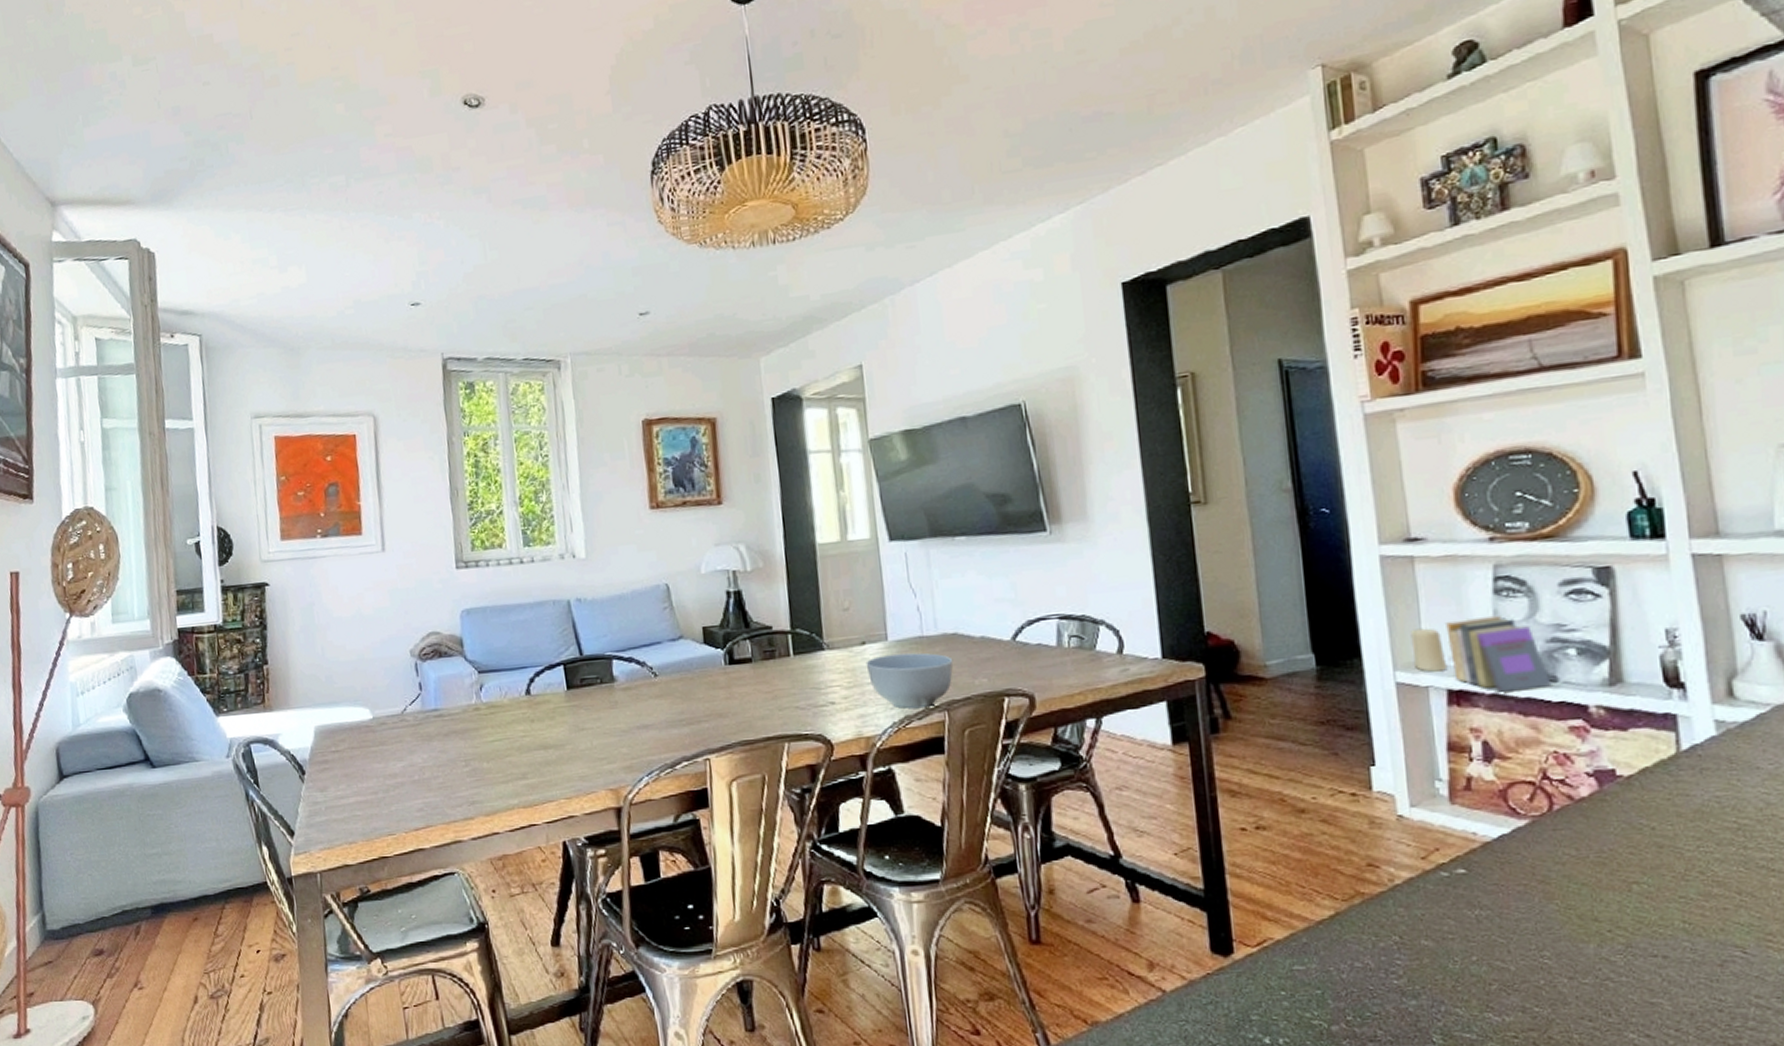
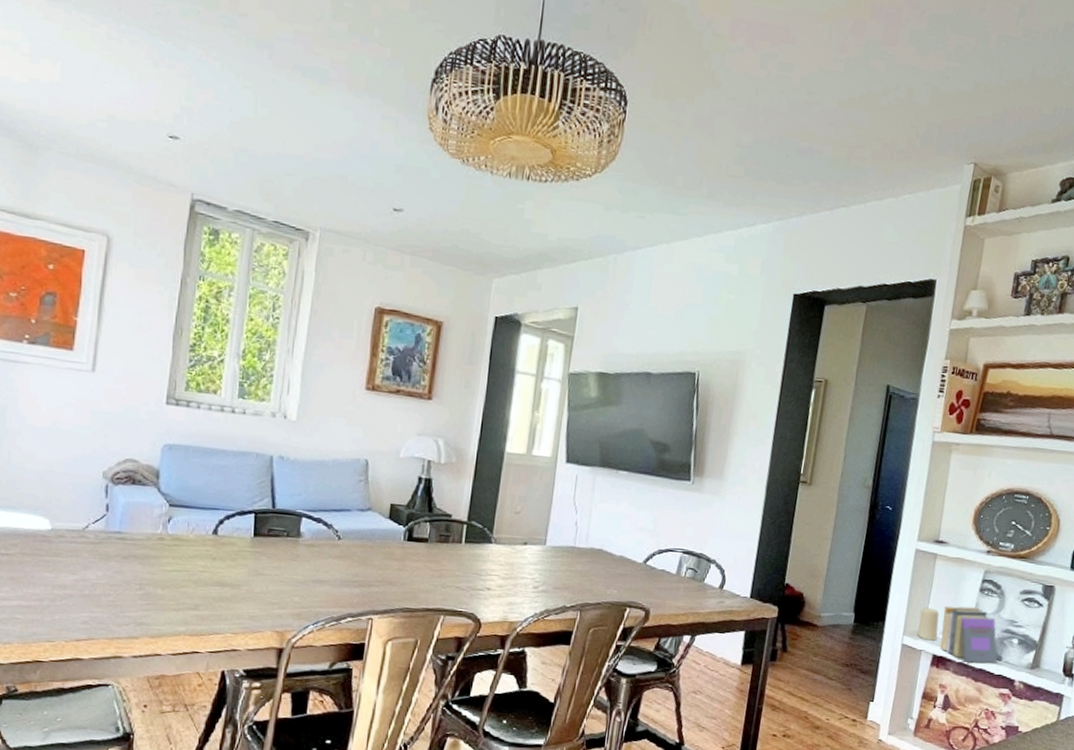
bowl: present [865,652,954,710] -> none [523,557,594,606]

